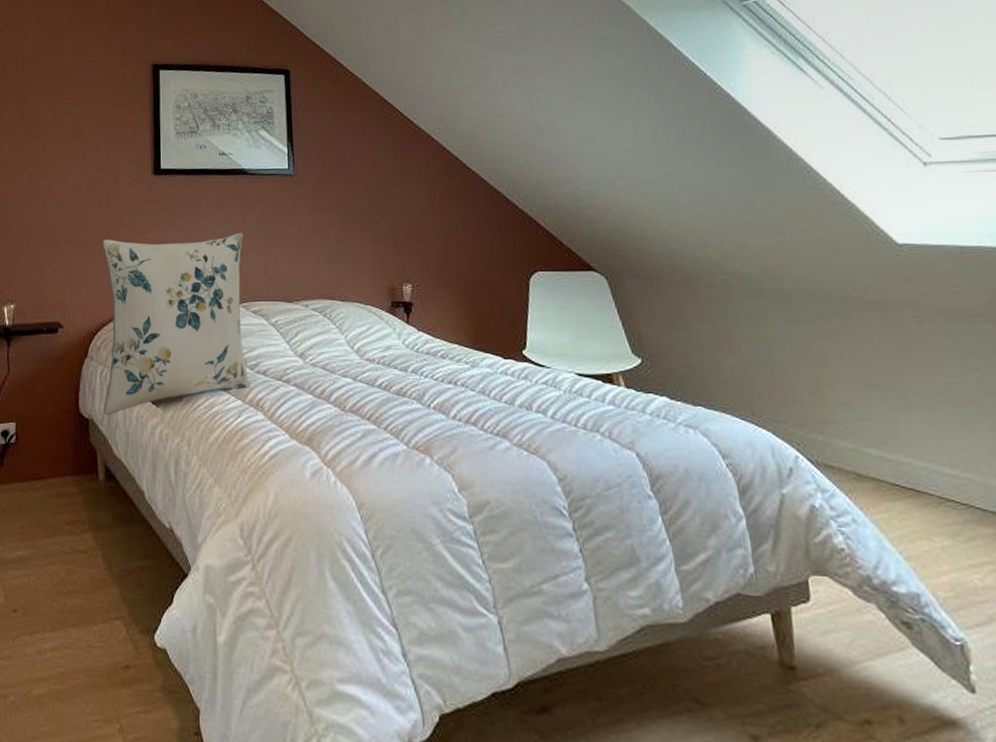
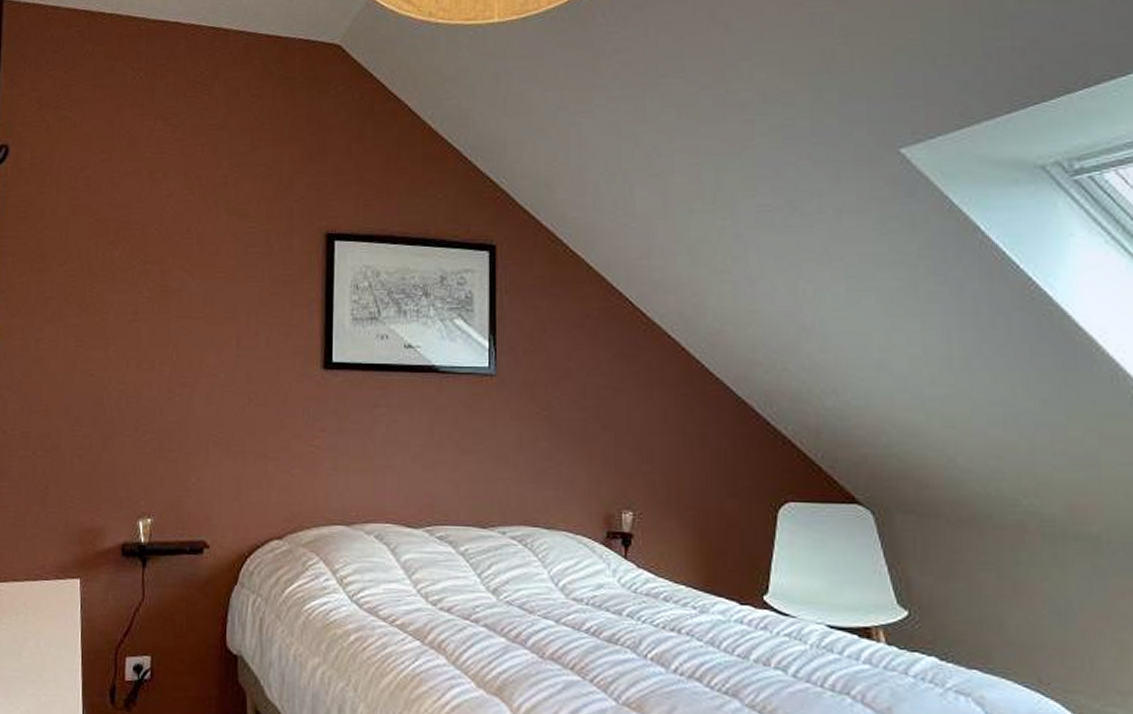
pillow: present [103,233,251,415] -> none [255,443,432,652]

